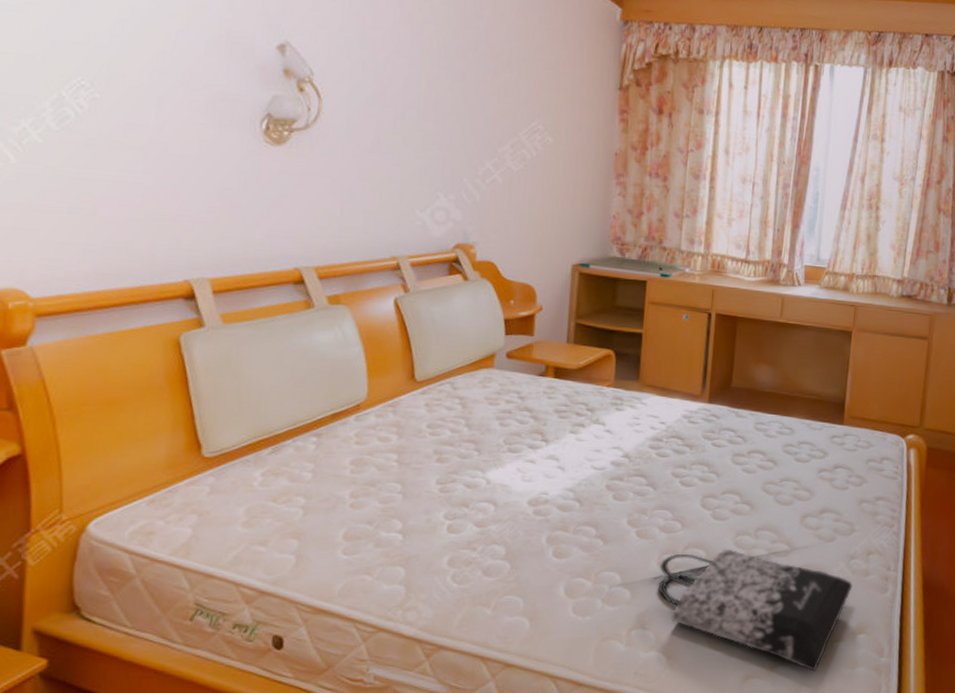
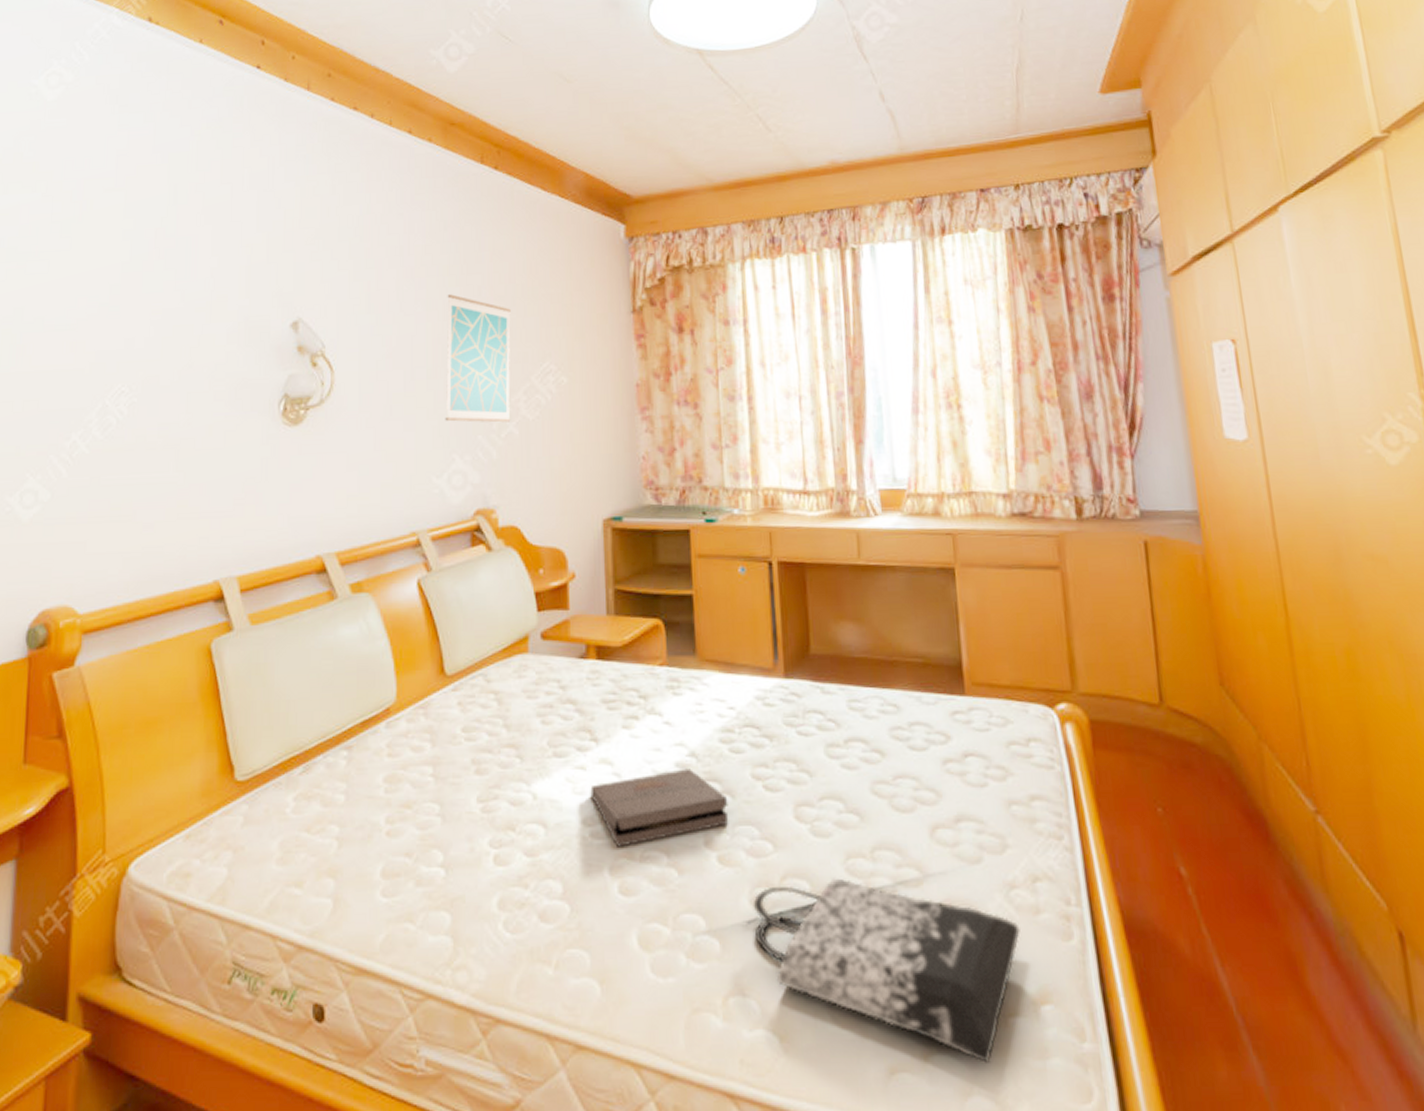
wall art: none [432,44,505,171] -> present [445,294,511,423]
pizza box: none [537,466,651,522] -> present [590,768,729,847]

